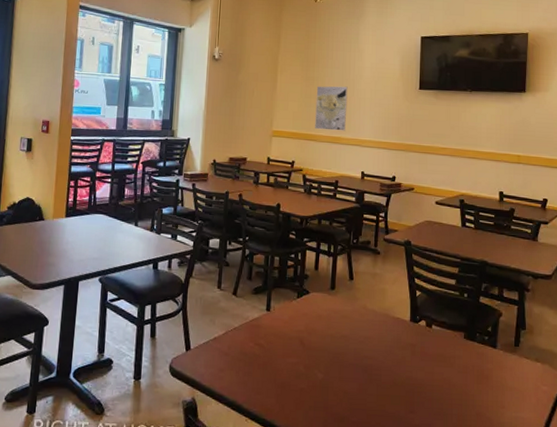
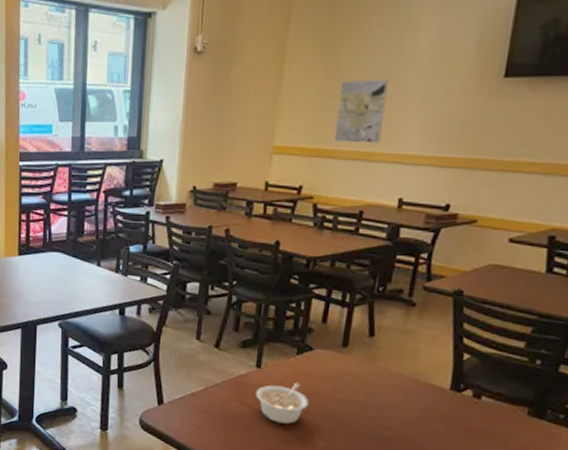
legume: none [266,322,309,360] -> present [255,382,309,424]

